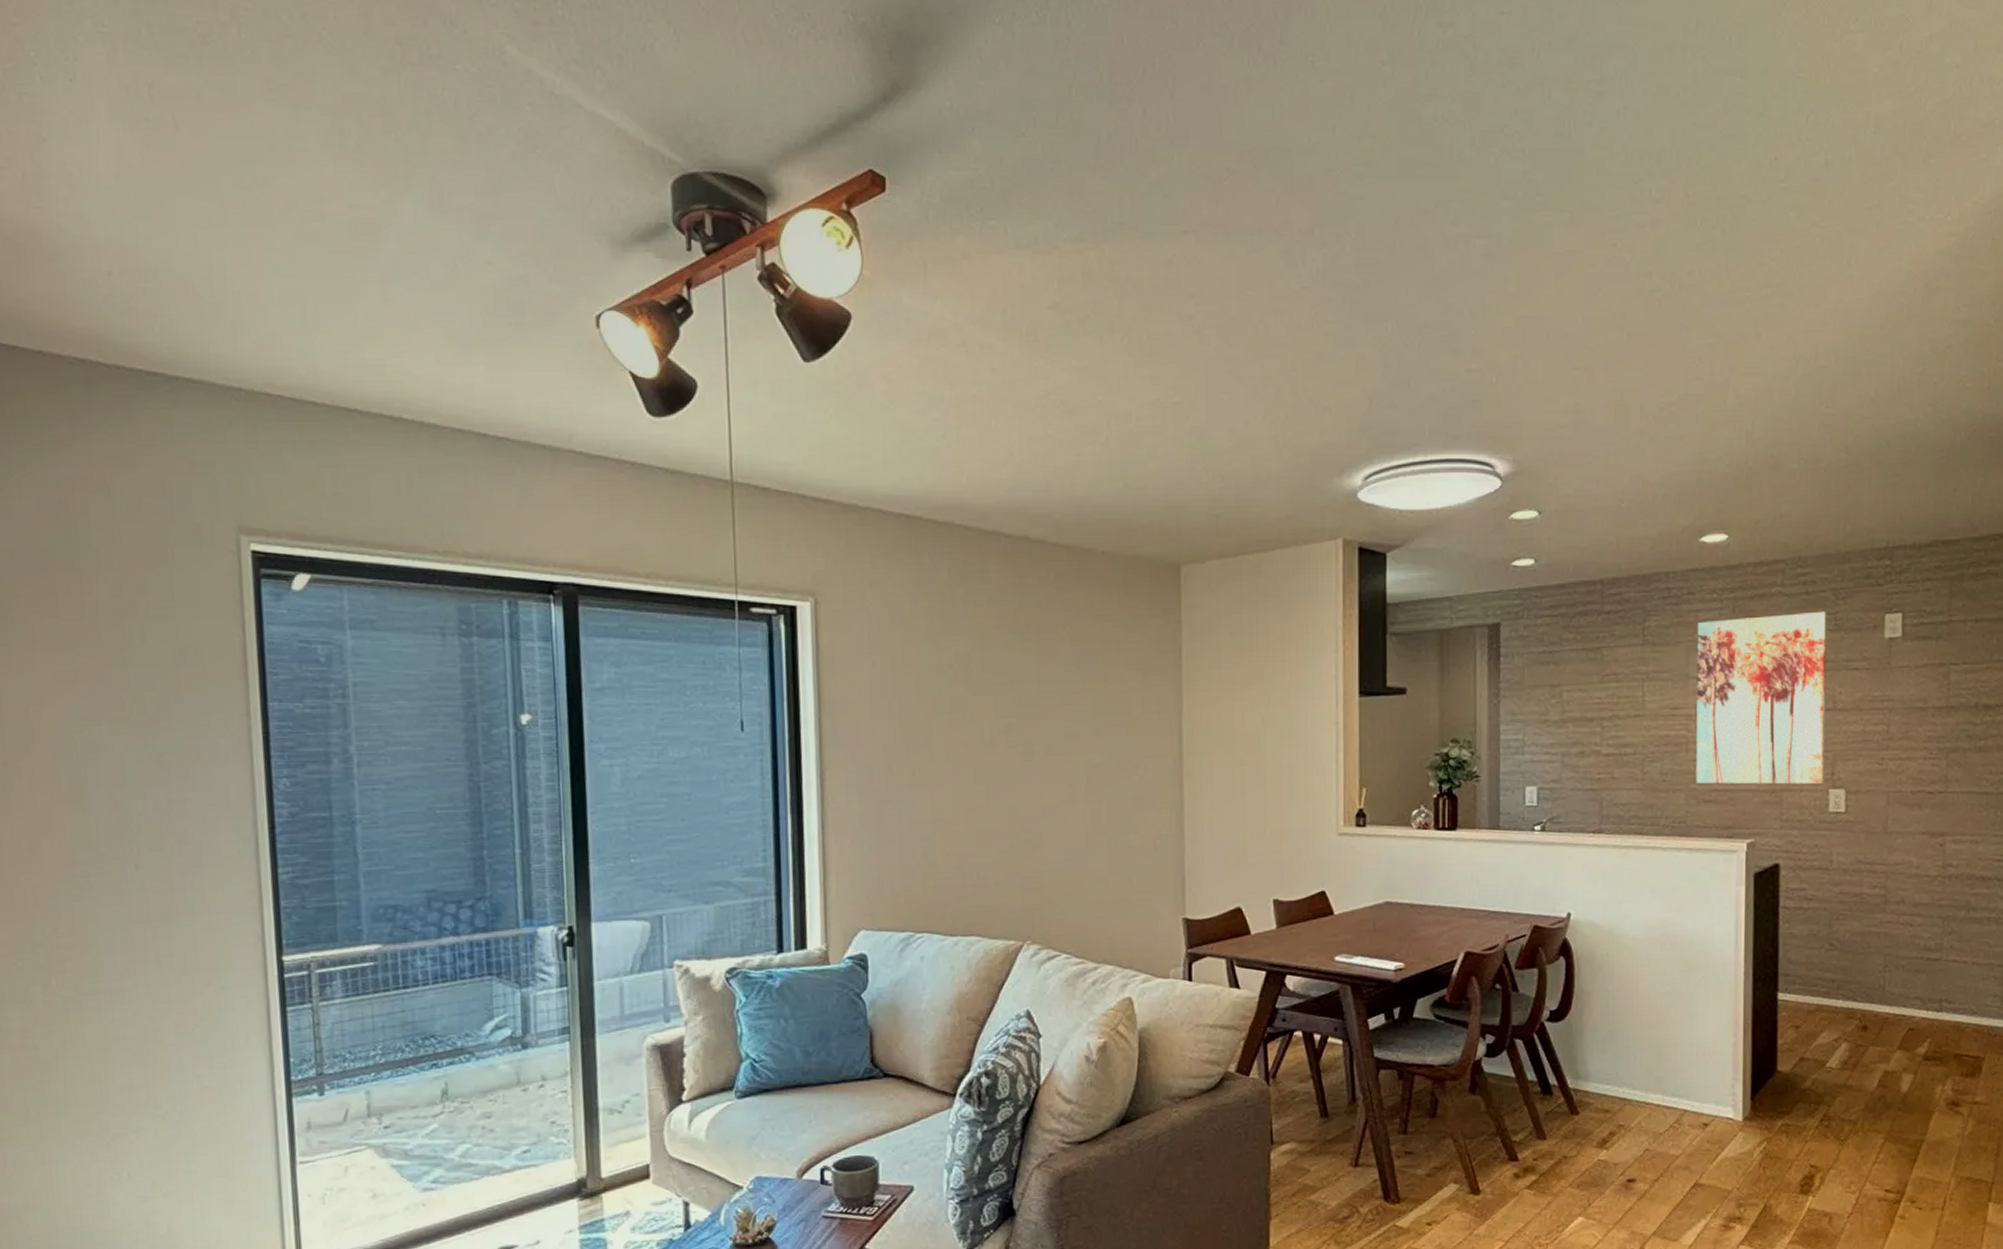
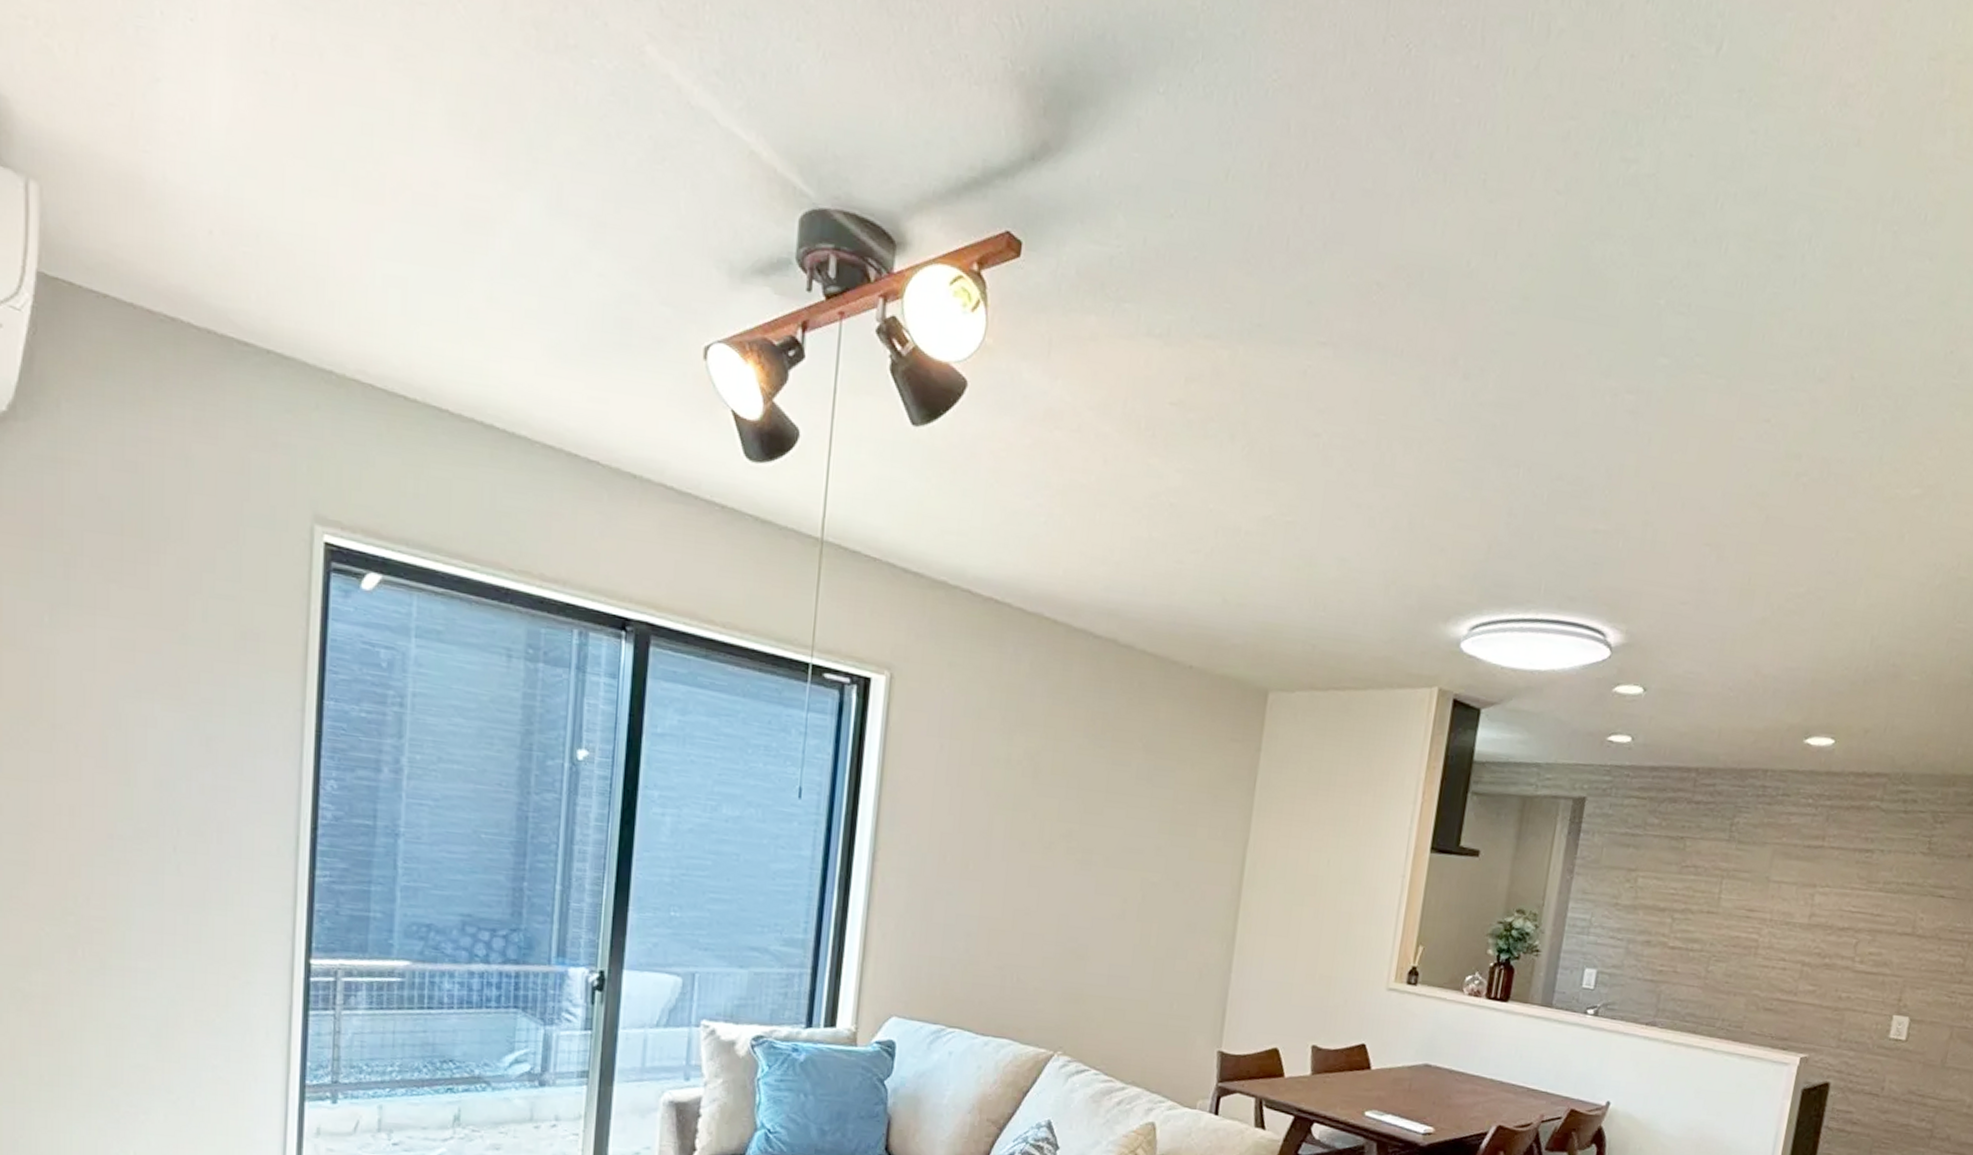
wall art: present [1696,611,1827,785] -> none [1759,825,1923,1009]

